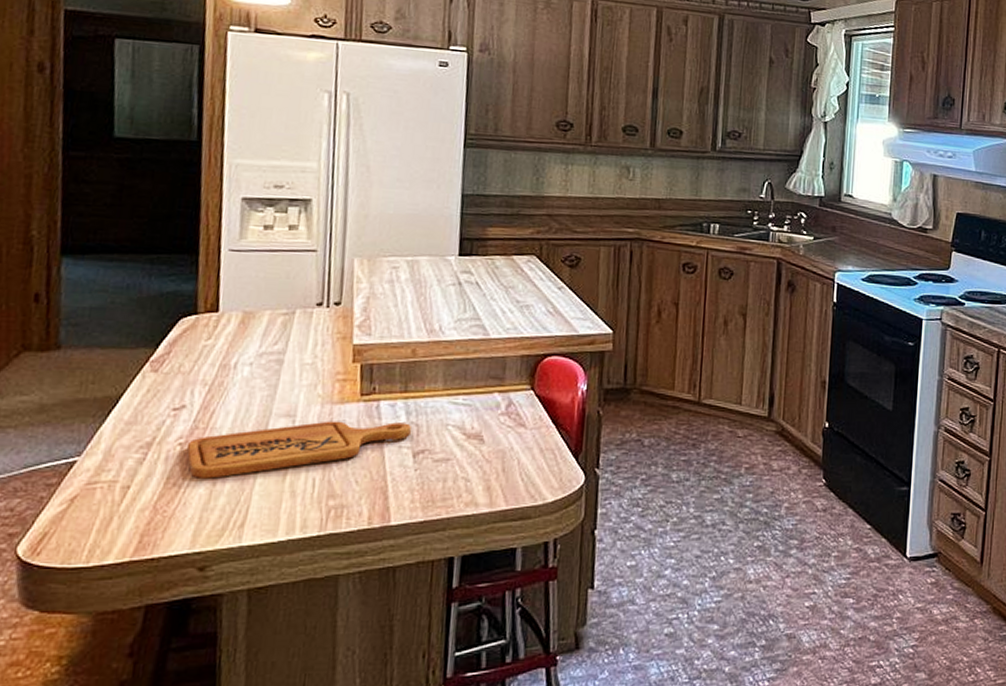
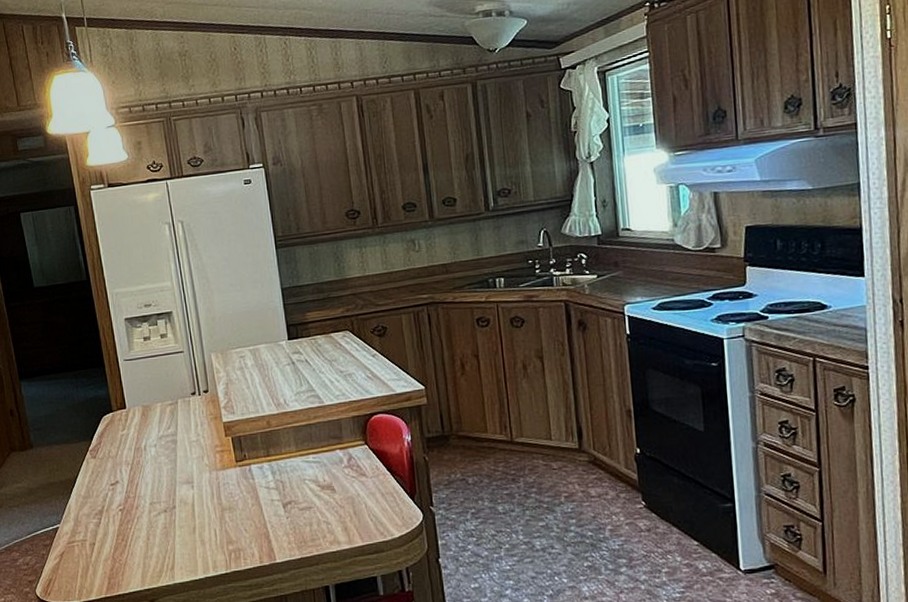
cutting board: present [186,421,411,479] -> none [125,481,278,535]

